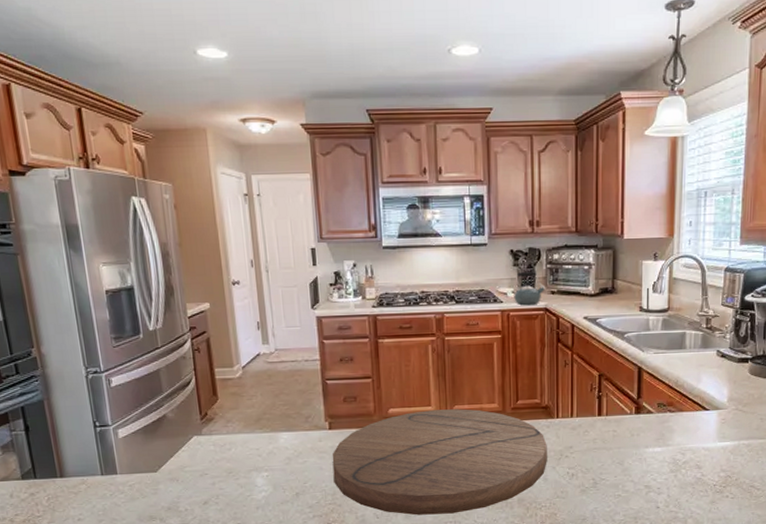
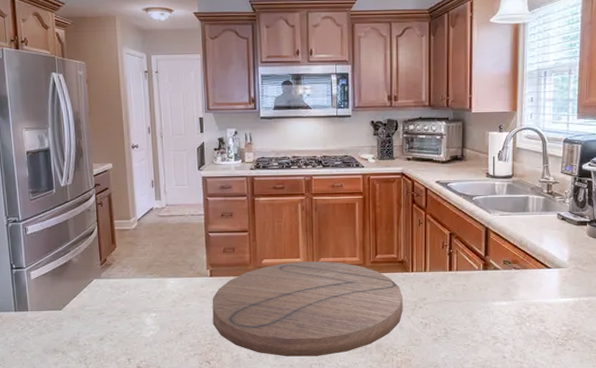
kettle: present [514,272,546,306] -> none [374,141,403,170]

